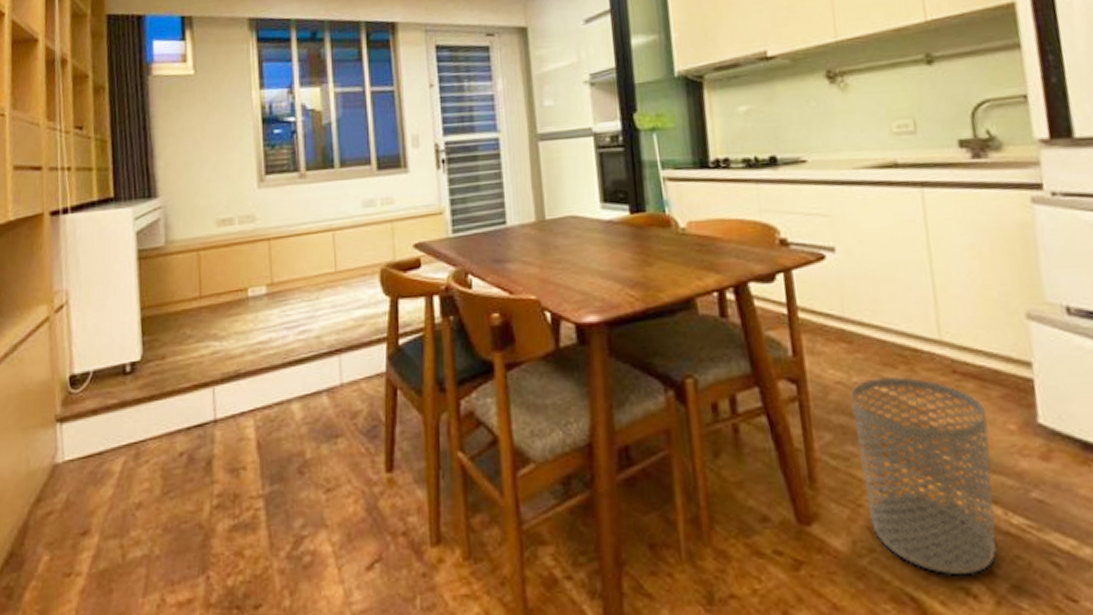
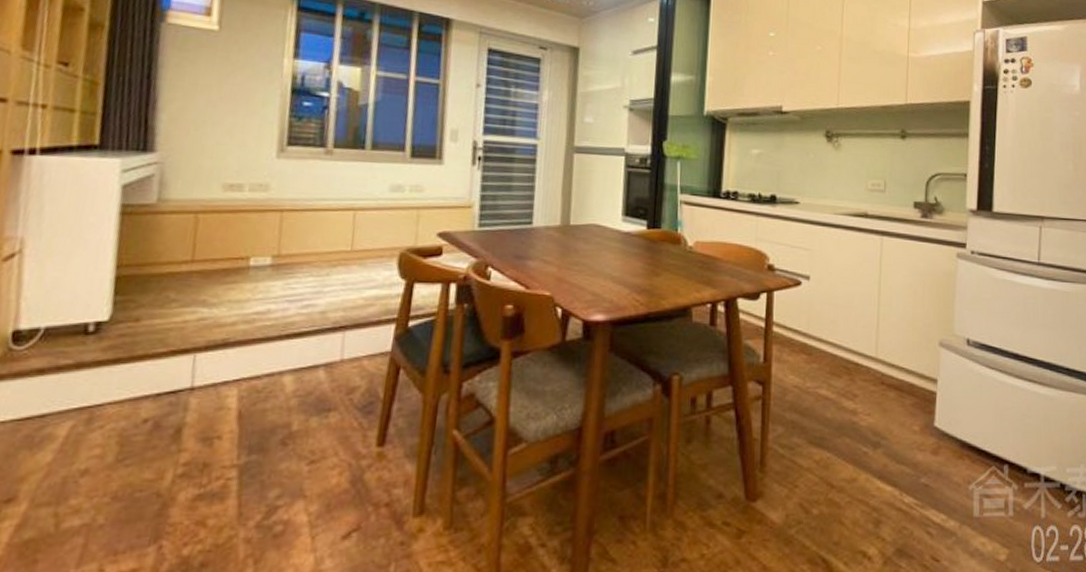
waste bin: present [850,376,998,576] -> none [802,383,900,542]

